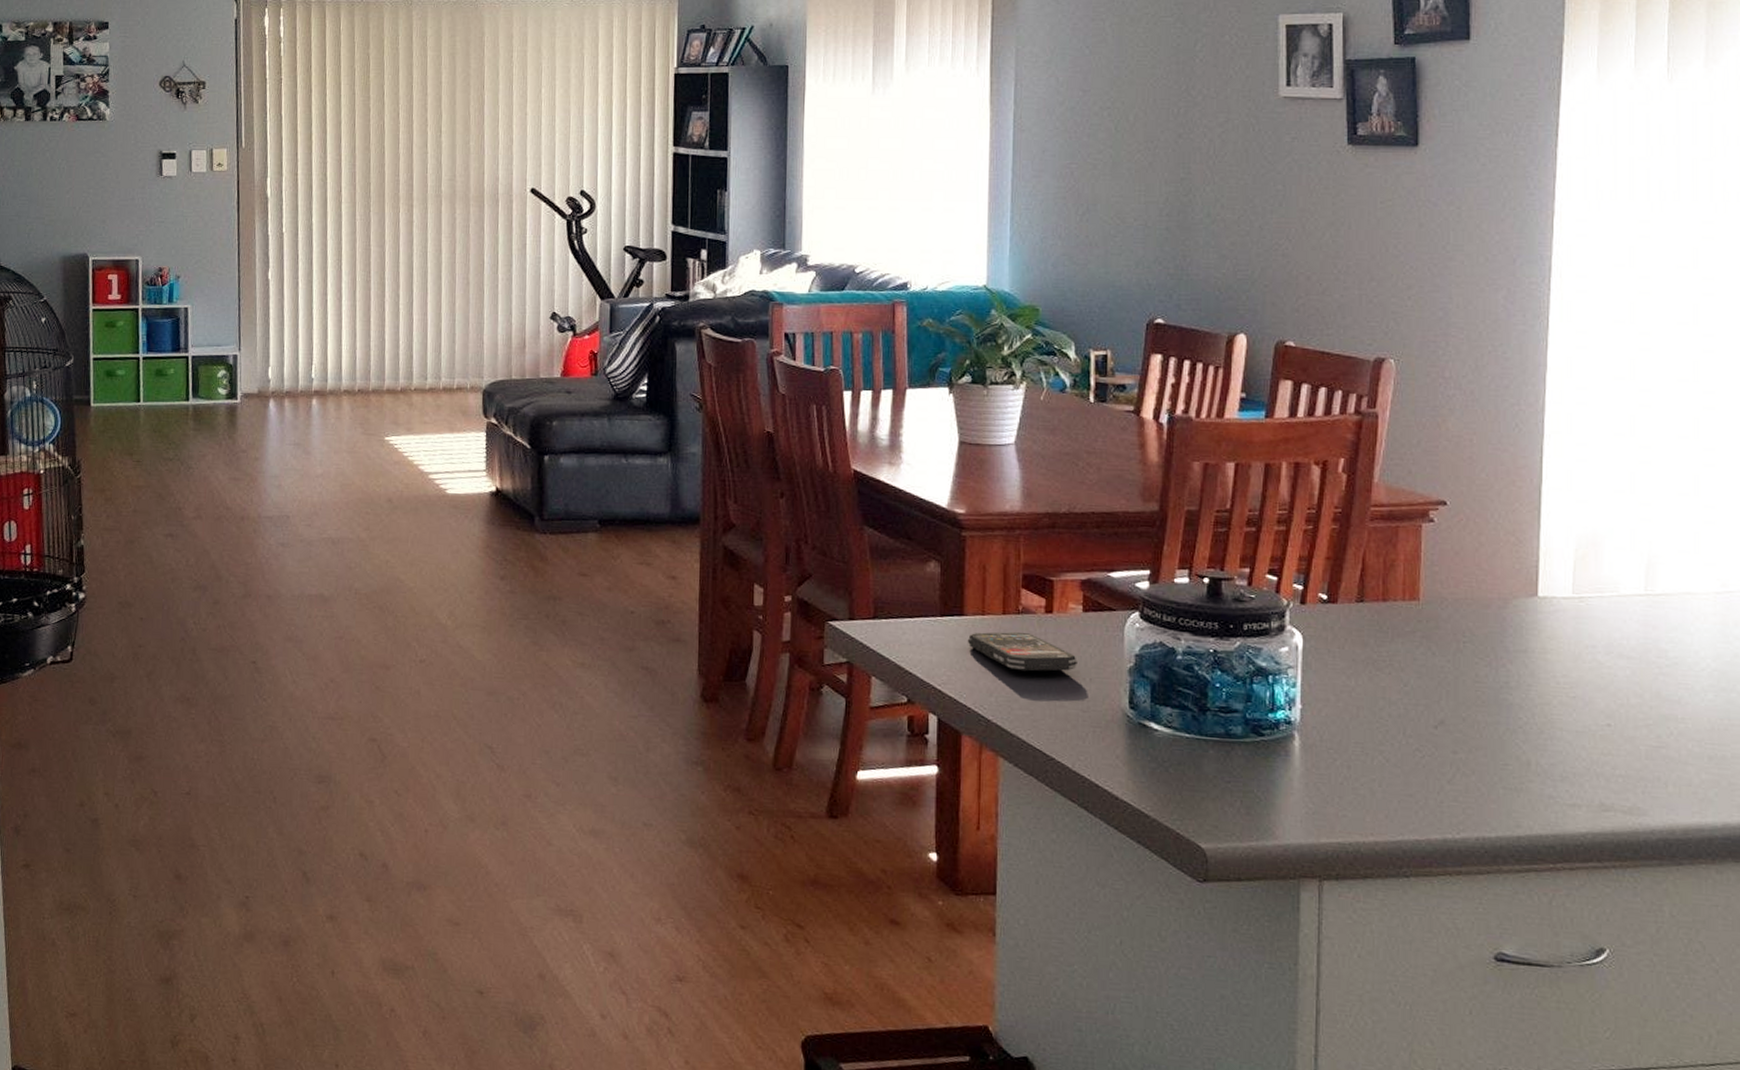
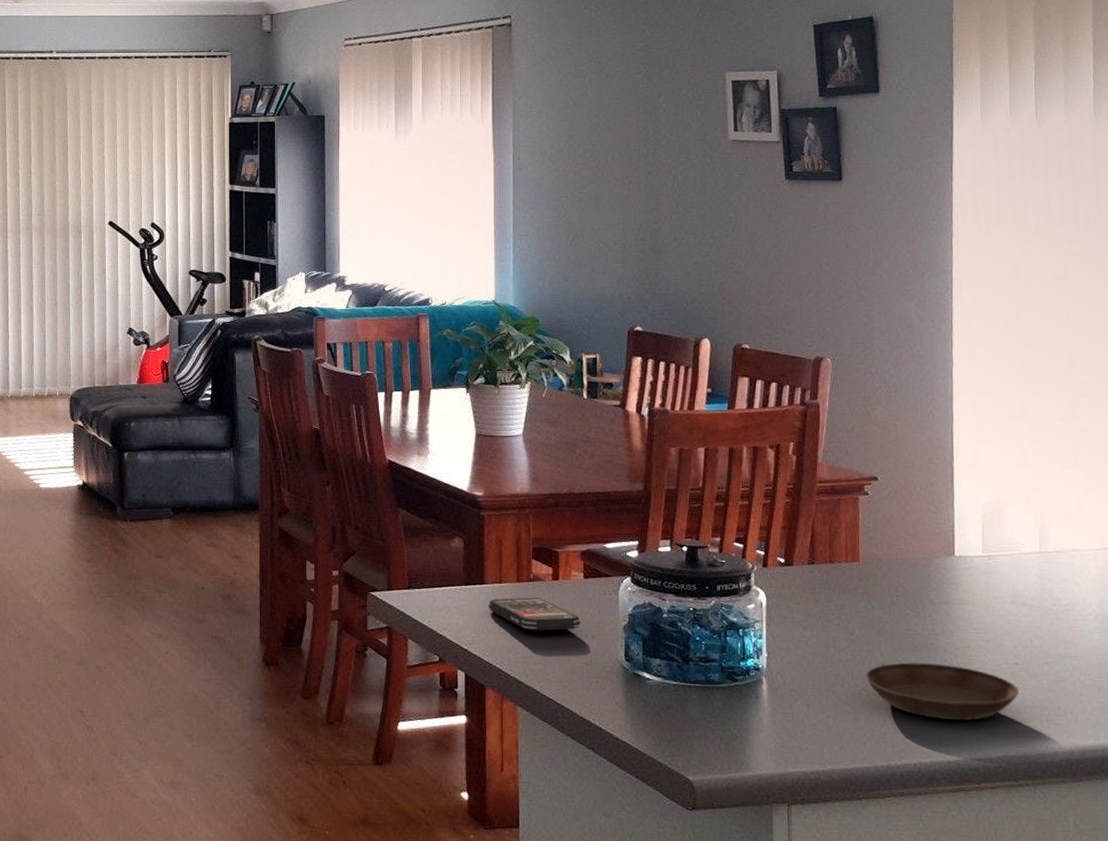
saucer: none [1421,719,1609,790] -> present [865,662,1019,721]

